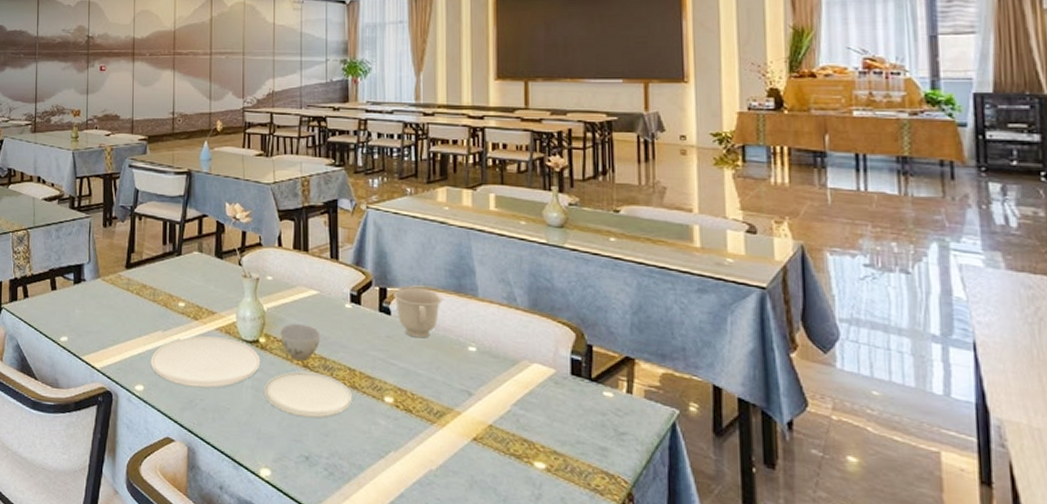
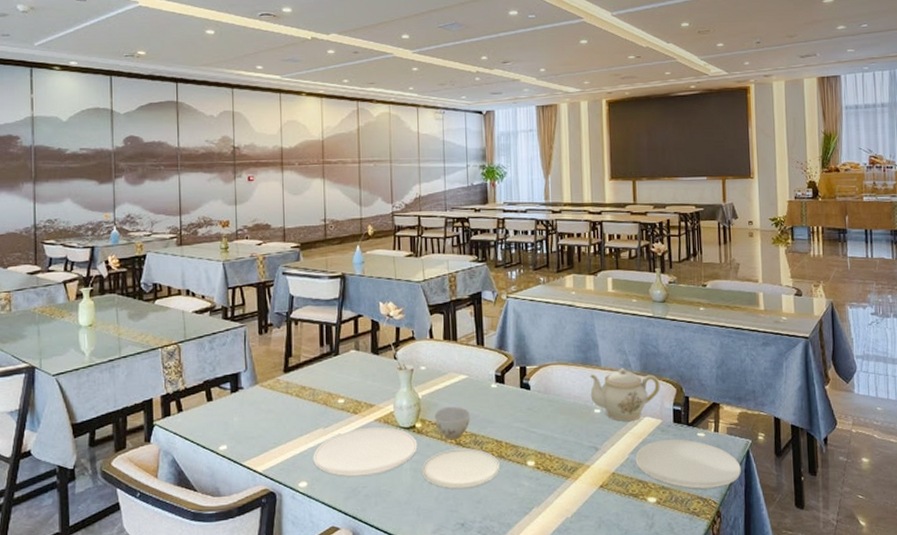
teacup: present [394,287,443,339] -> none [532,364,573,407]
teapot: none [463,302,554,366] -> present [589,368,660,421]
plate: none [519,394,664,465] -> present [635,439,741,490]

